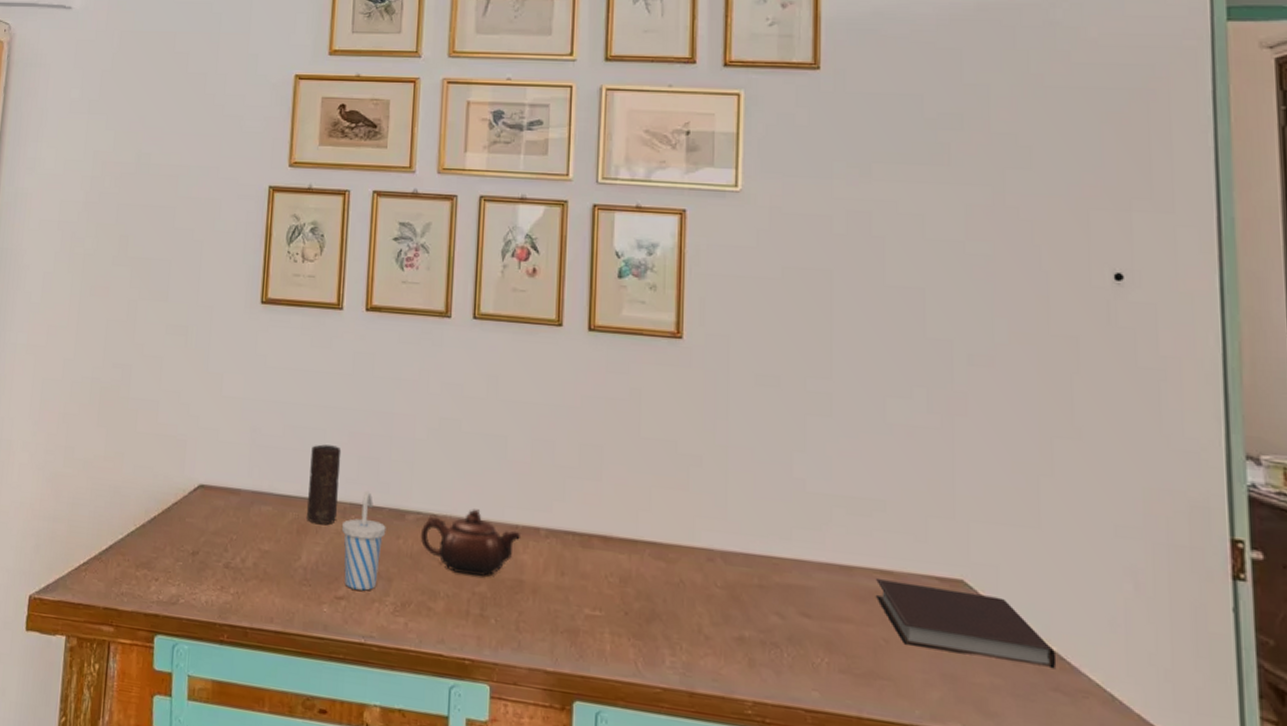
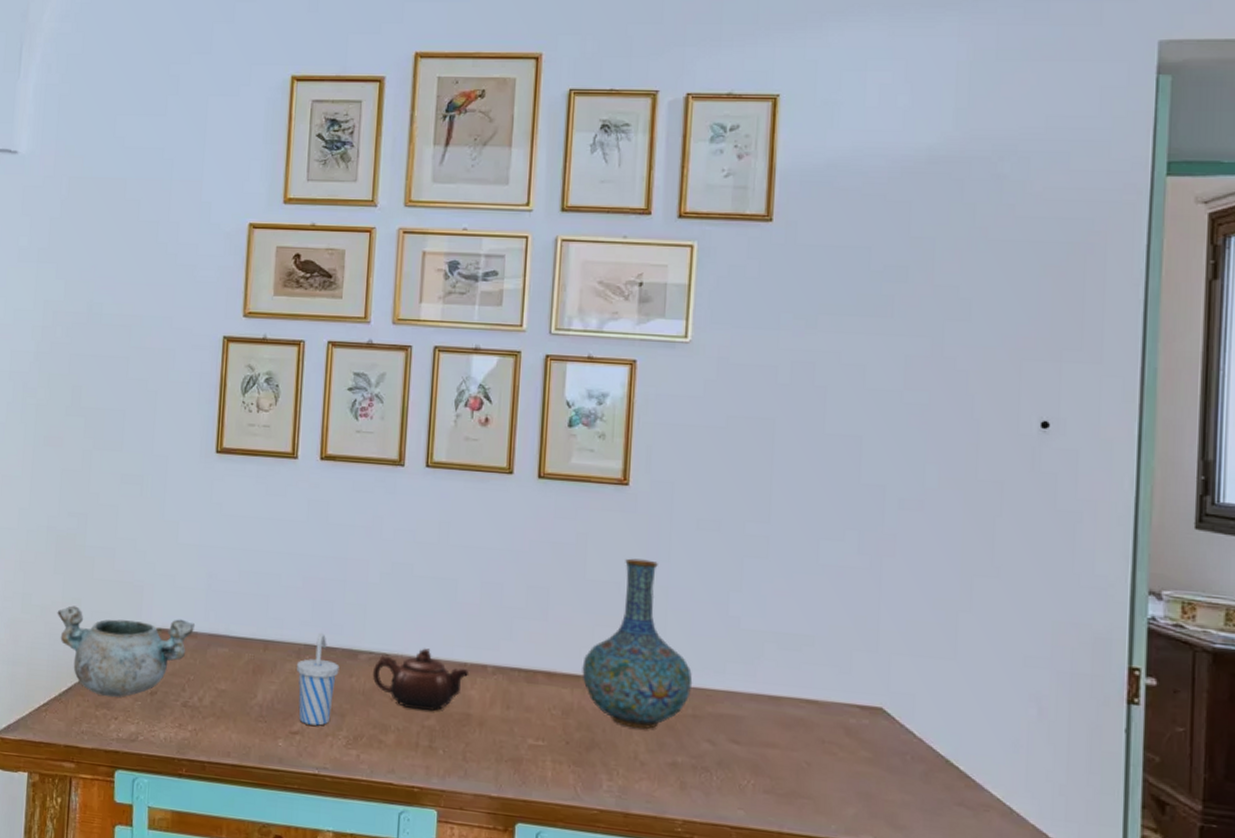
decorative bowl: none [99,460,239,557] -> present [57,605,196,697]
candle: present [306,444,342,525] -> none [261,589,296,665]
vase: none [639,415,758,601] -> present [582,558,693,730]
notebook: present [876,579,1057,669] -> none [801,708,963,787]

